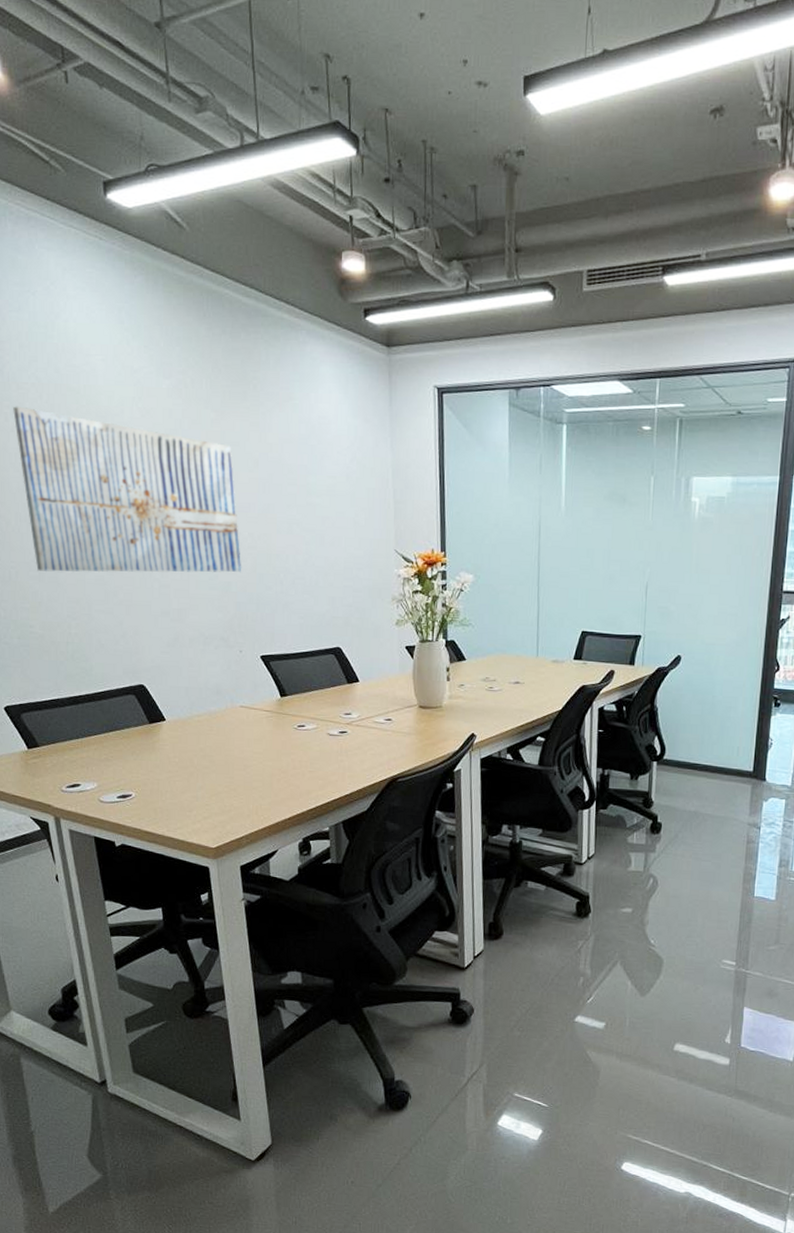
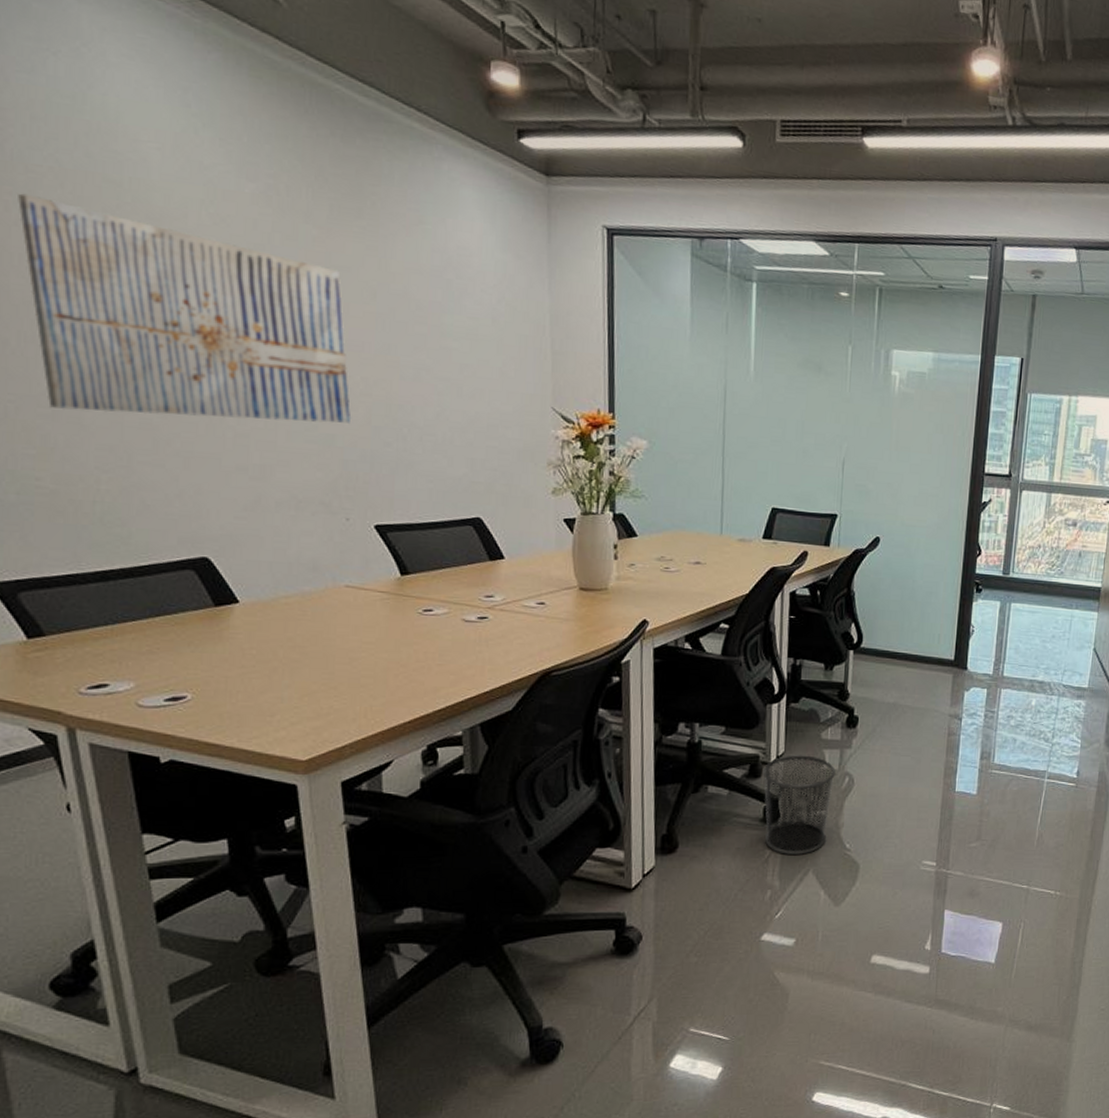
waste bin: none [575,856,641,947] -> present [762,755,836,855]

